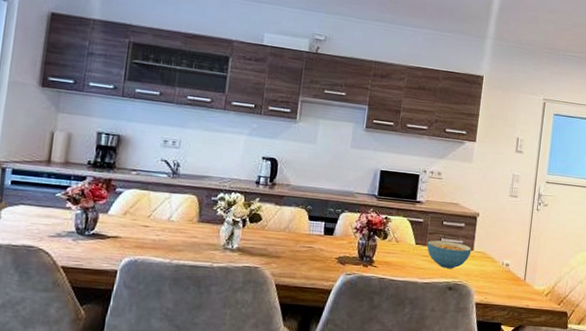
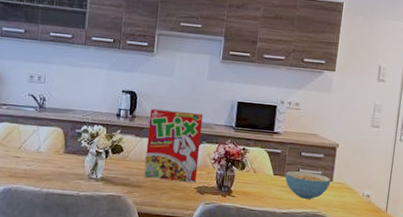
cereal box: none [283,176,346,253] -> present [144,108,203,183]

